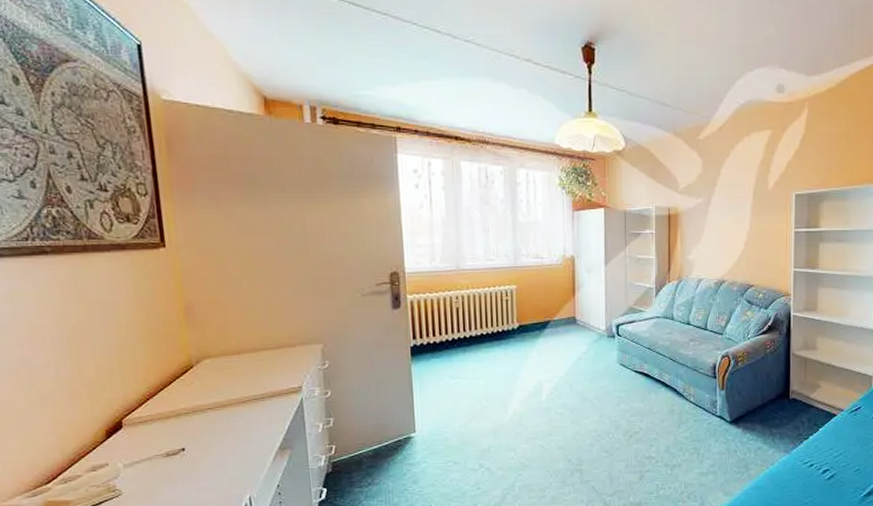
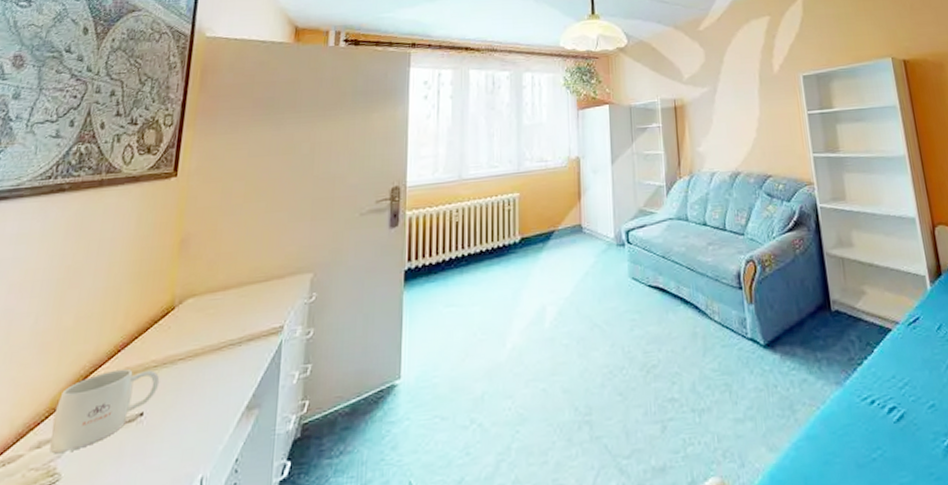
mug: none [100,413,194,476] -> present [50,368,160,454]

